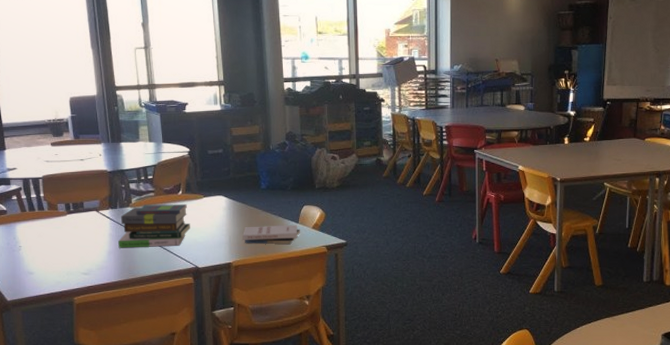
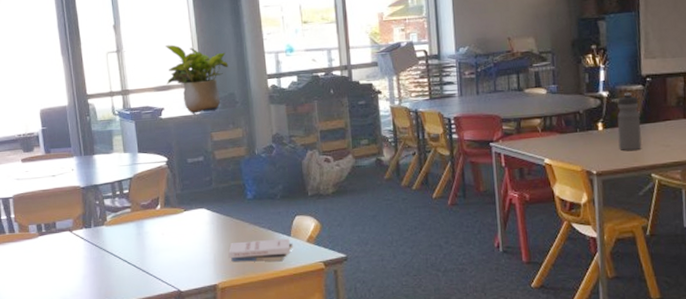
books: present [118,204,190,248] -> none [93,220,171,272]
potted plant: none [190,45,249,110] -> present [166,44,228,114]
water bottle: none [580,113,599,163] -> present [617,93,642,151]

